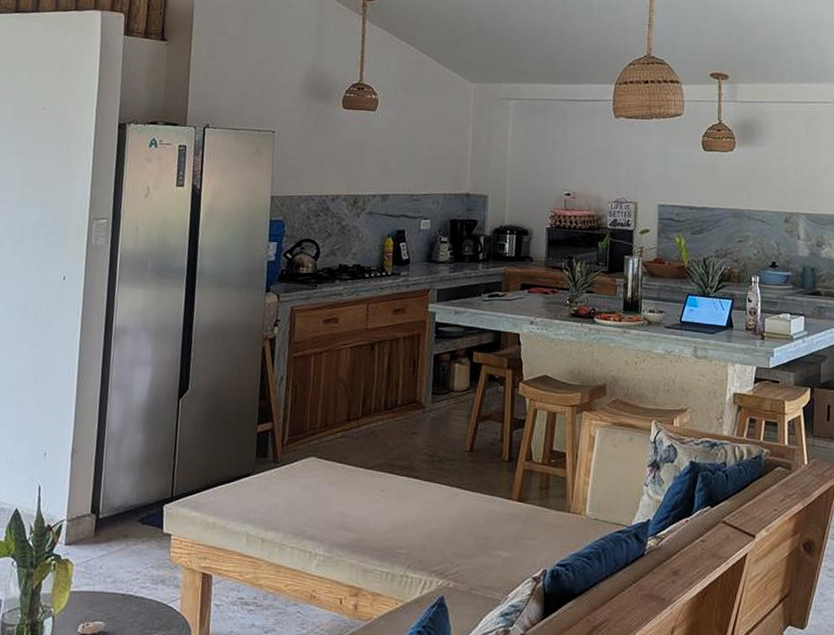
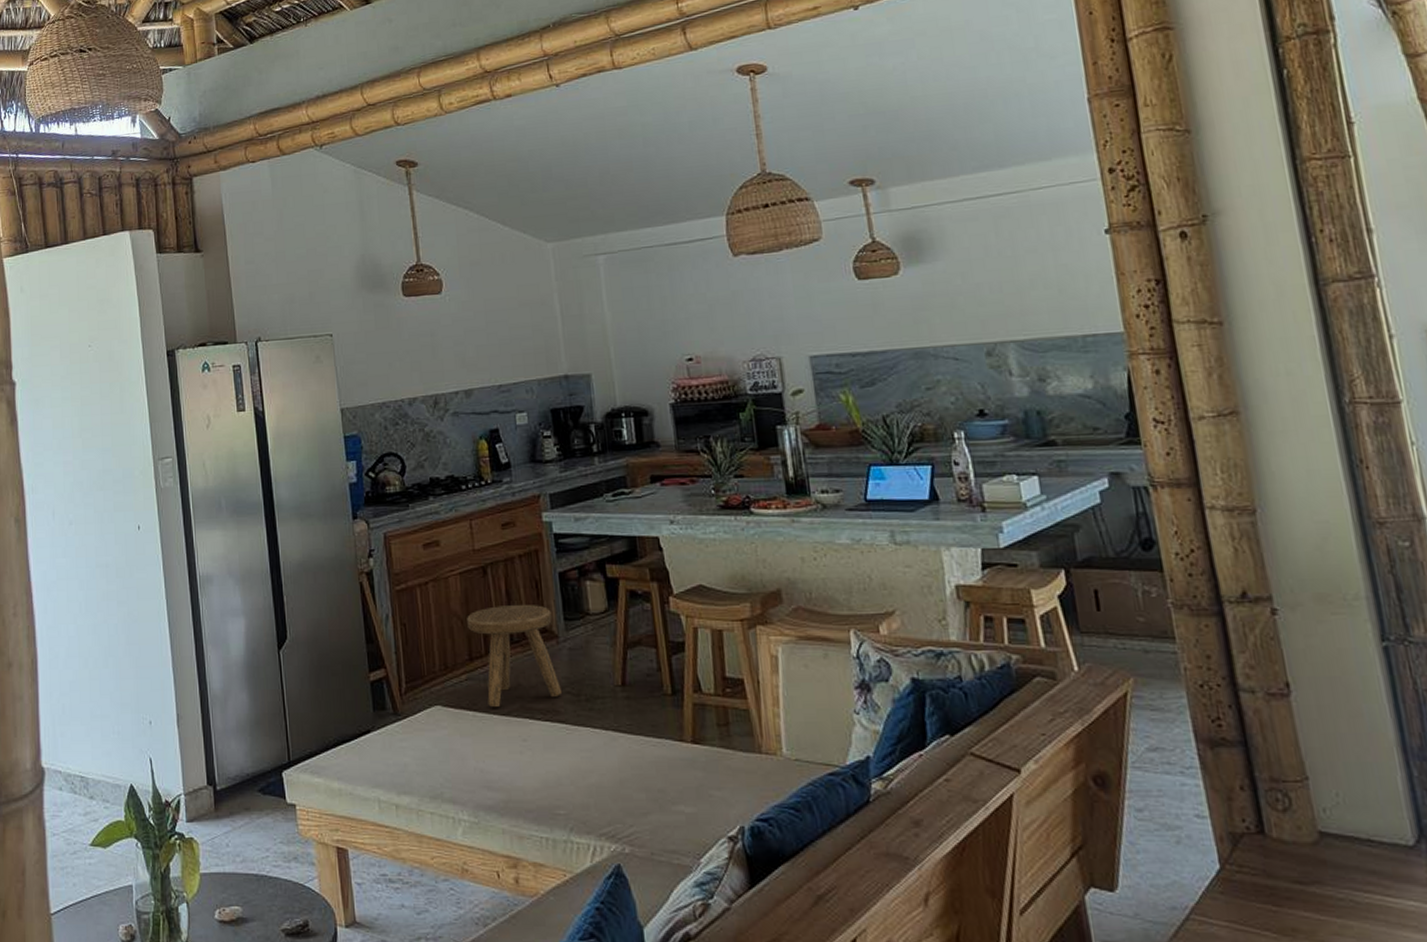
stool: none [350,377,423,462] -> present [467,604,563,708]

